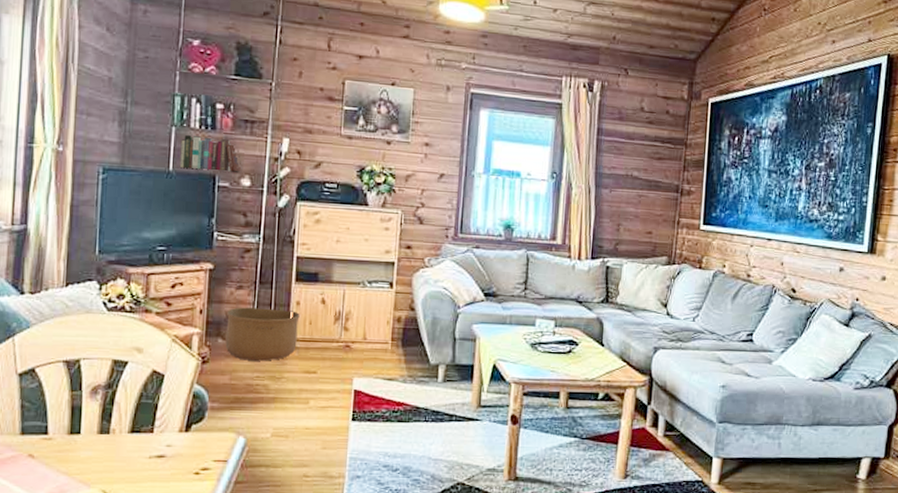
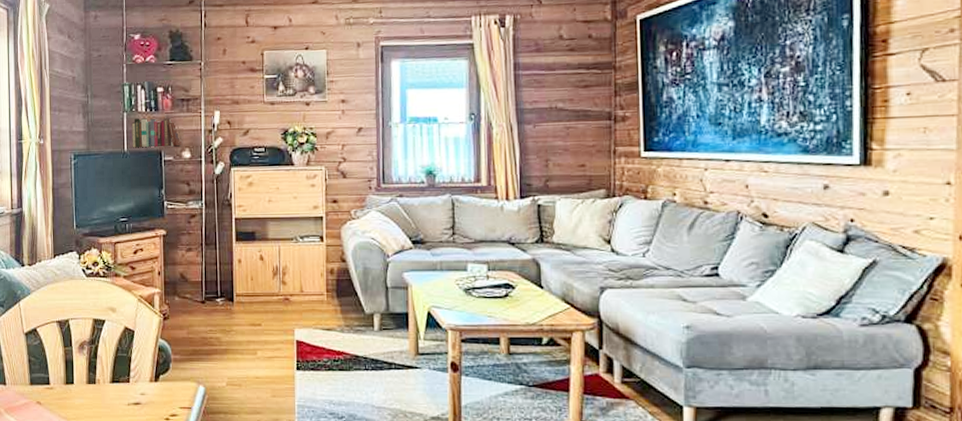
basket: present [225,307,300,361] -> none [180,267,242,316]

